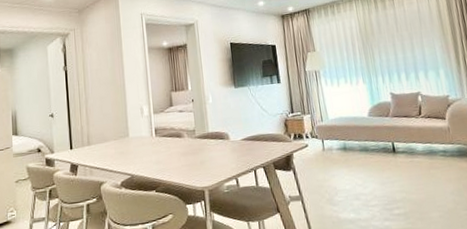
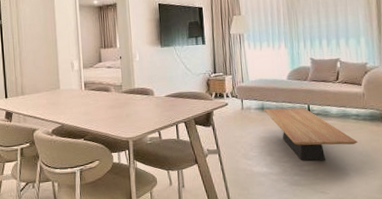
coffee table: none [346,145,448,204] -> present [264,107,358,161]

